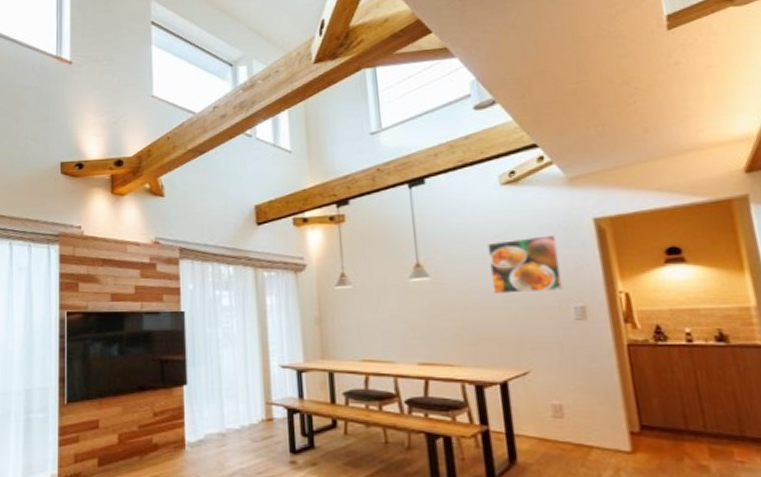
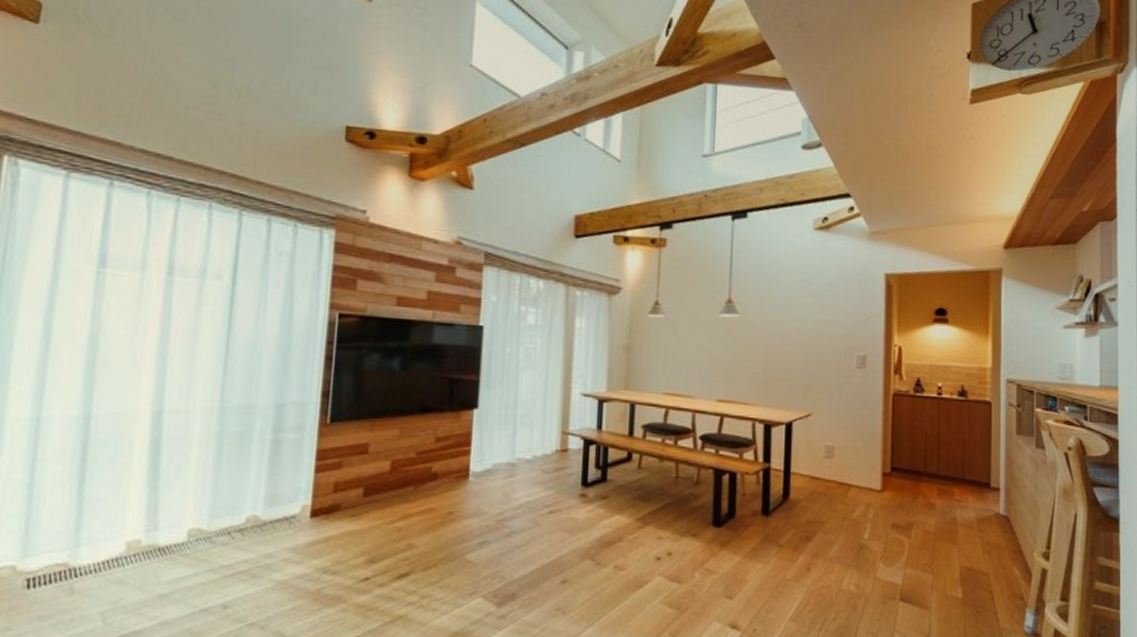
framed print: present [487,235,563,294] -> none [792,284,852,339]

